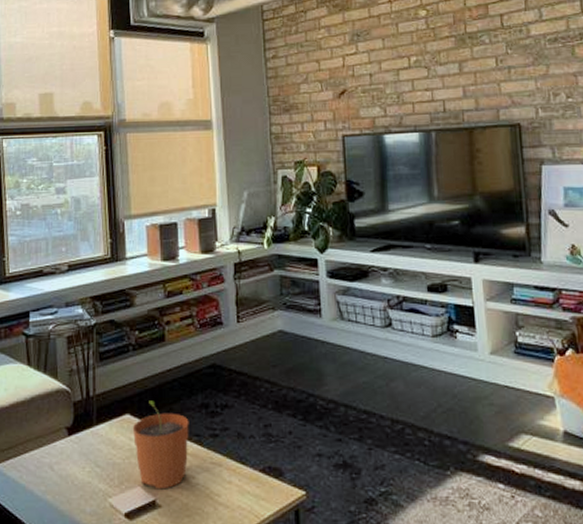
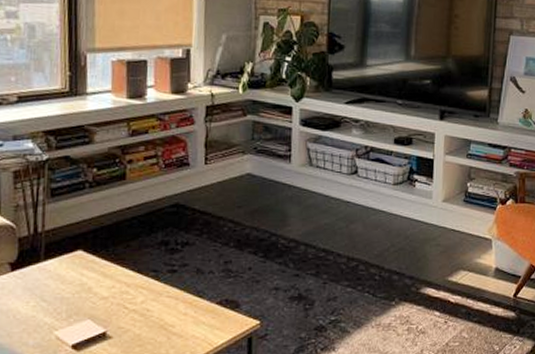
plant pot: present [132,401,189,490] -> none [84,237,147,322]

